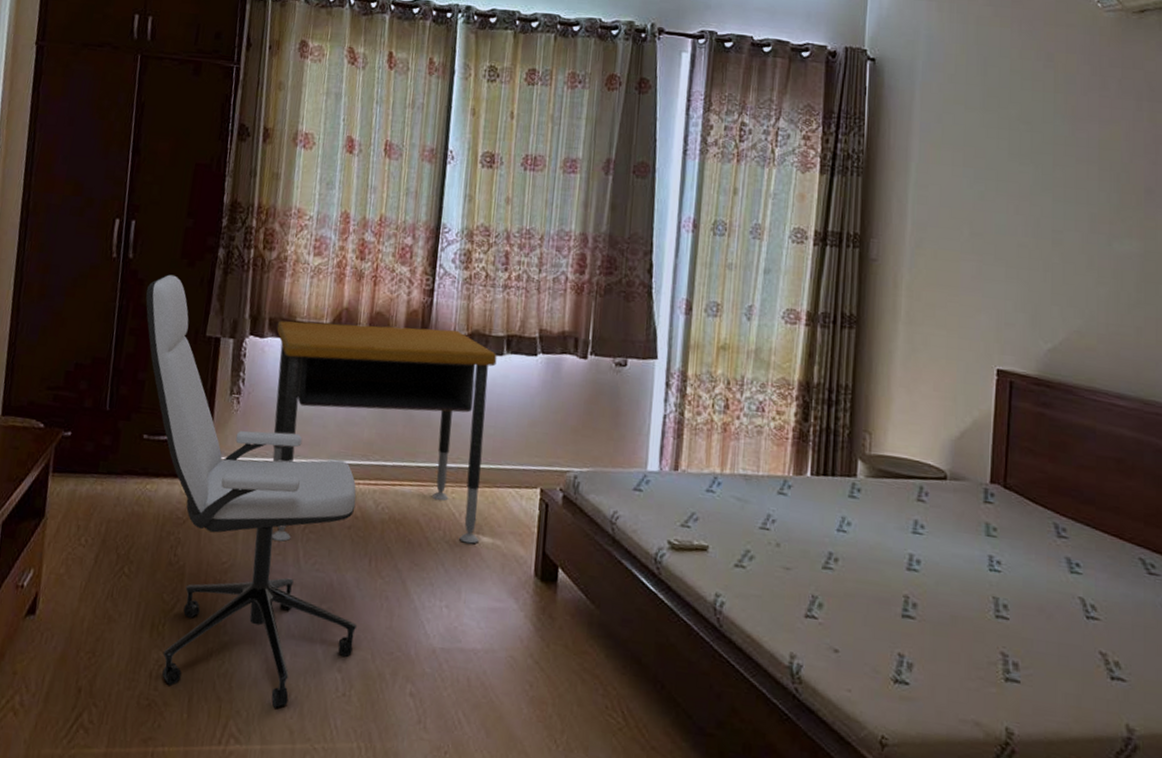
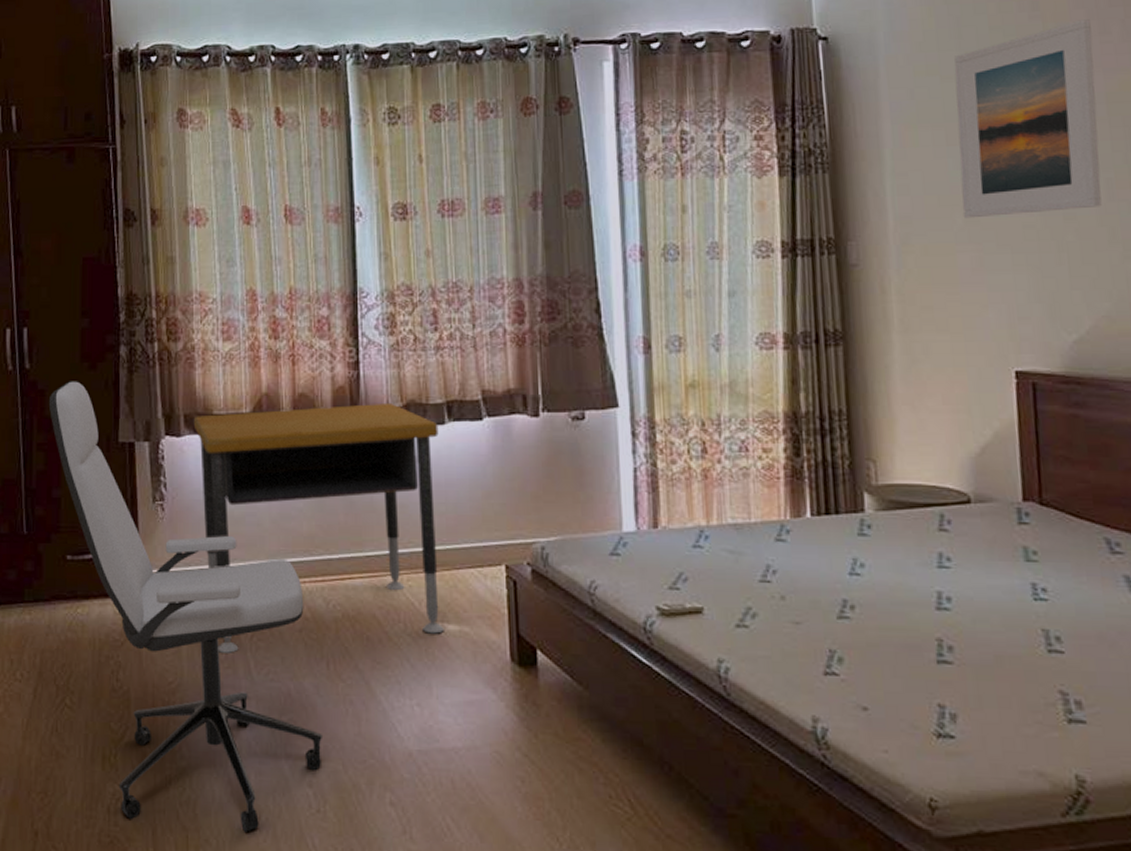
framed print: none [969,74,1093,237] -> present [954,19,1102,219]

